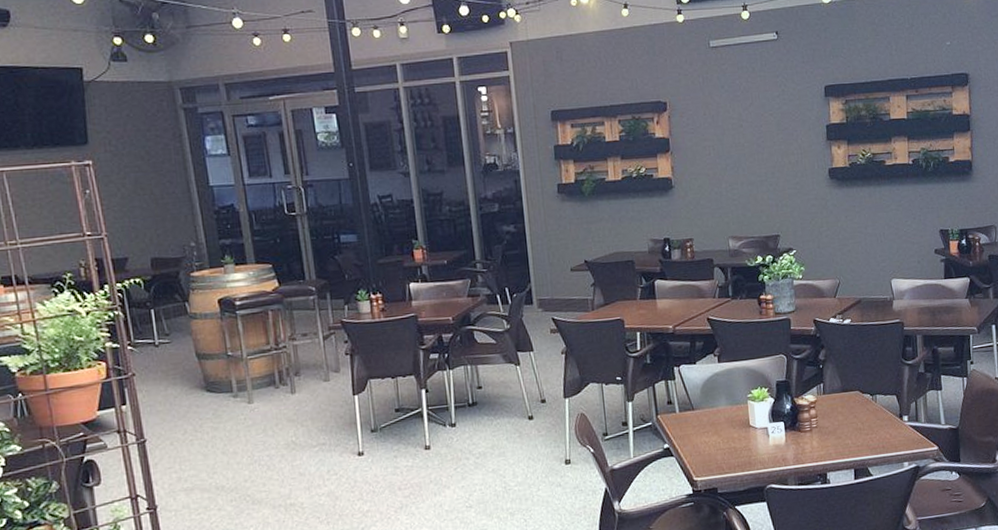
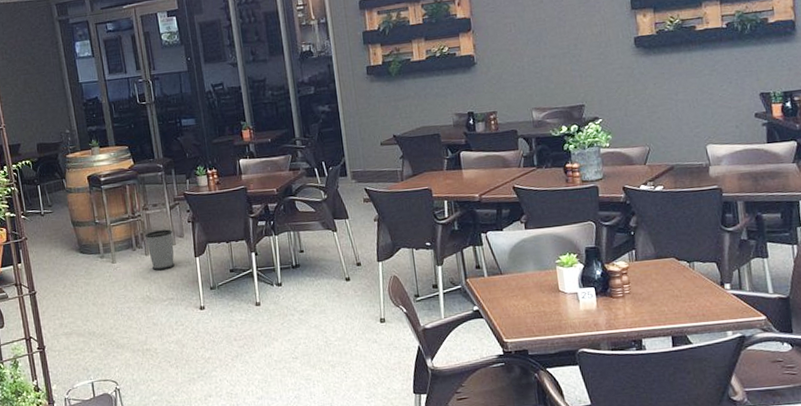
wastebasket: none [292,363,328,412] -> present [145,229,175,271]

